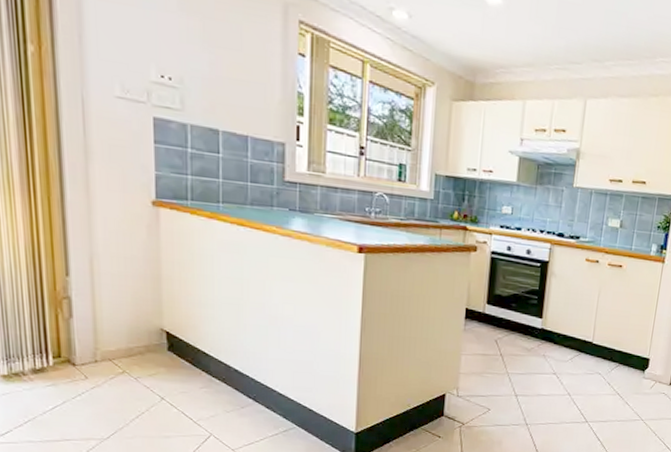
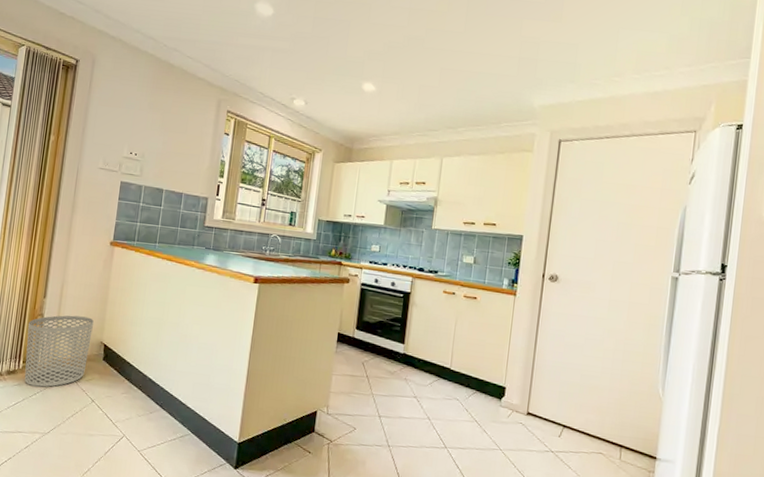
waste bin: none [50,297,147,386] -> present [24,315,94,388]

